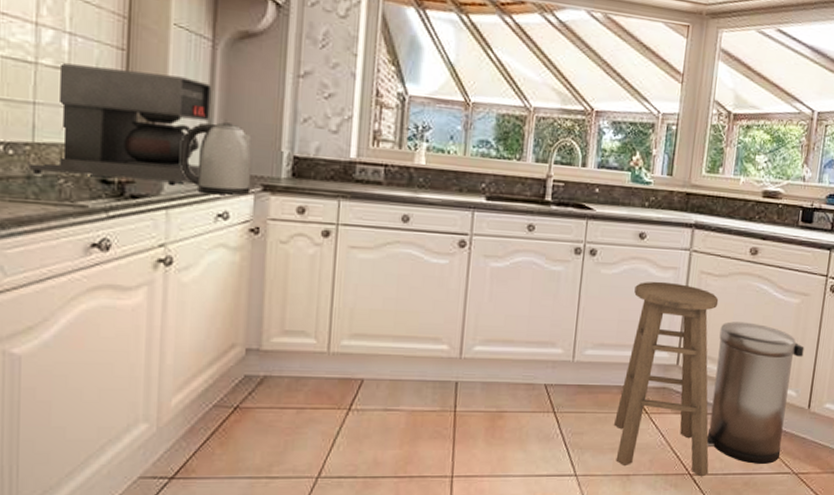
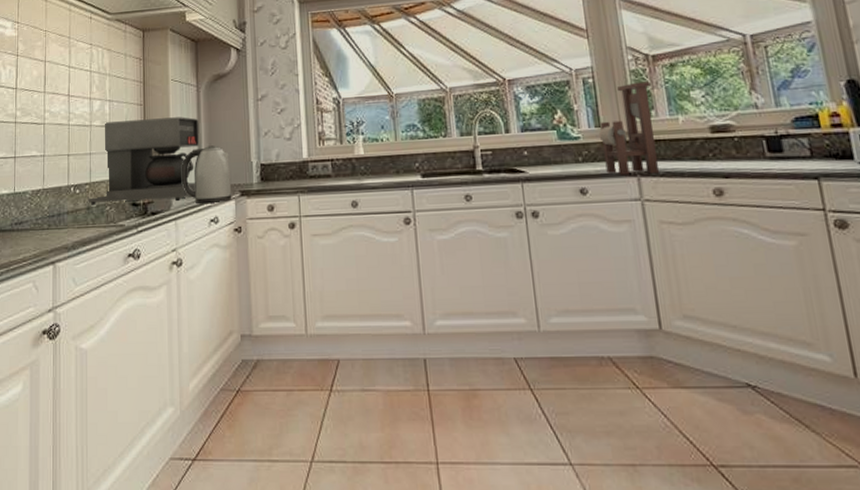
bar stool: present [614,281,719,477] -> none [588,236,738,470]
paper towel holder: none [667,137,726,228] -> present [598,81,659,176]
pedal bin: present [706,321,805,464] -> none [702,273,833,453]

